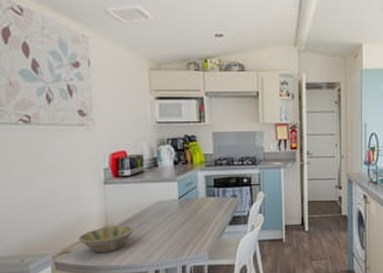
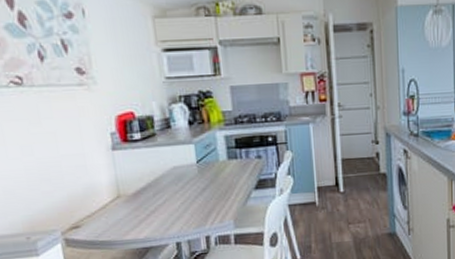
bowl: present [78,225,134,254] -> none [88,195,149,227]

